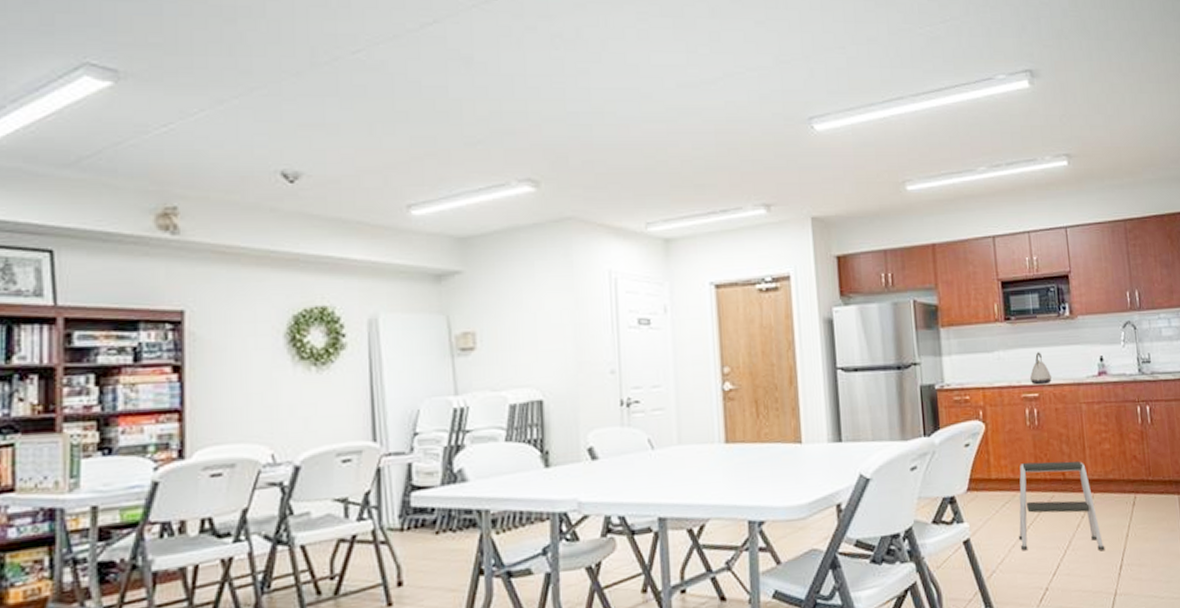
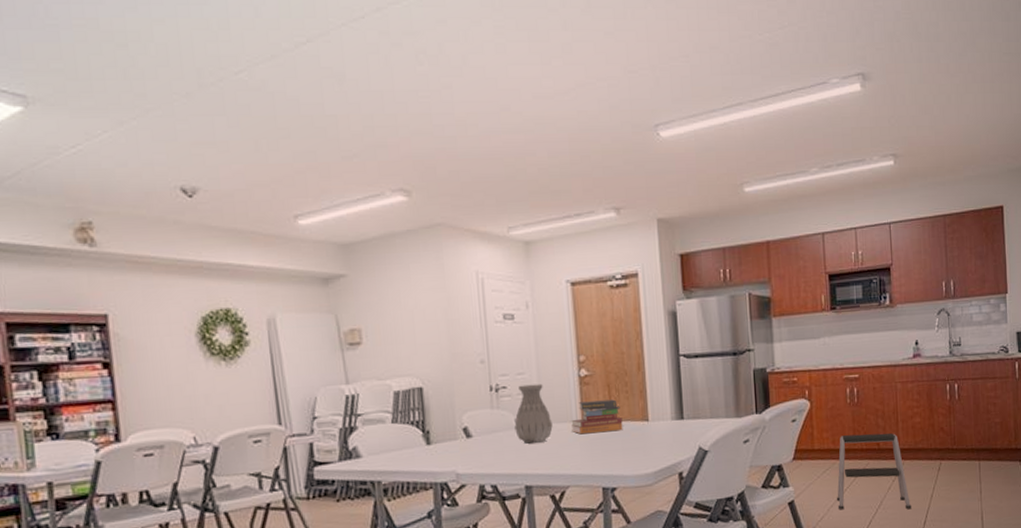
vase: none [648,398,692,468] -> present [514,383,553,444]
books: none [713,417,773,458] -> present [571,399,623,435]
kettle: present [1029,352,1053,385] -> none [851,338,872,367]

